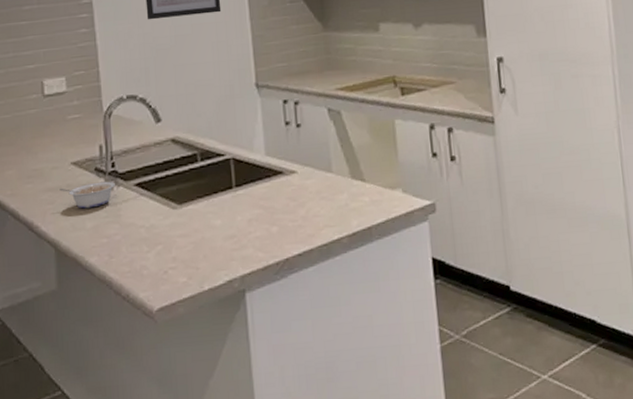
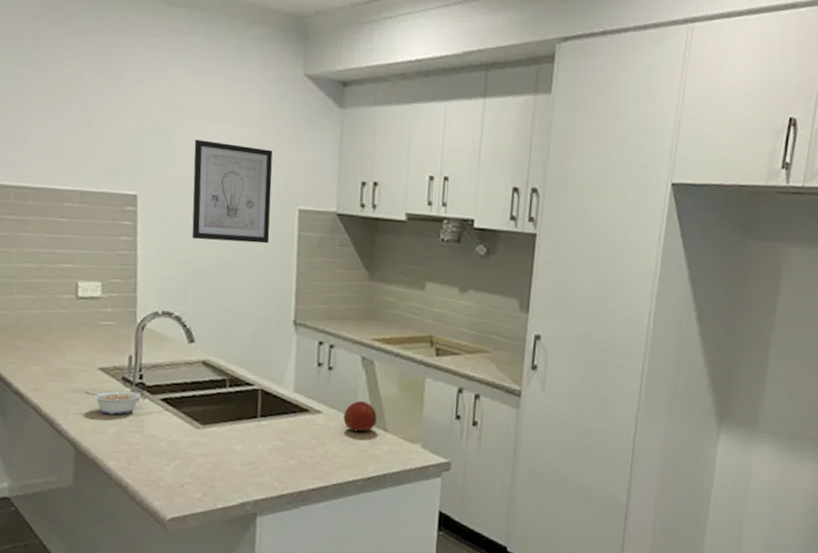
fruit: none [318,153,353,187] -> present [343,400,377,433]

